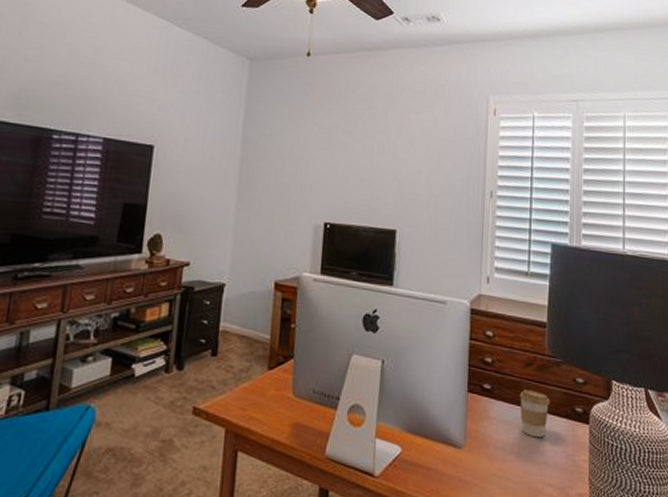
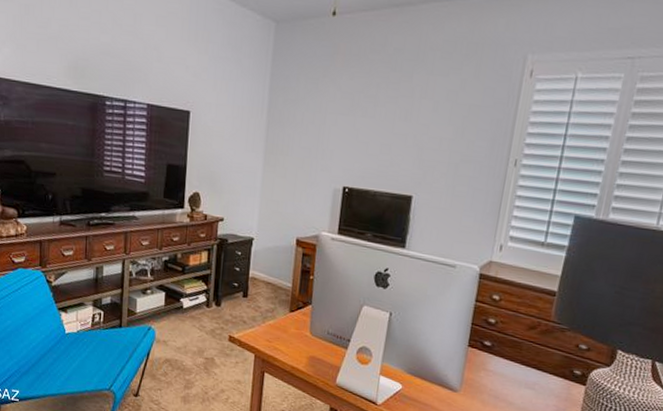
coffee cup: present [520,390,550,438] -> none [516,350,549,392]

